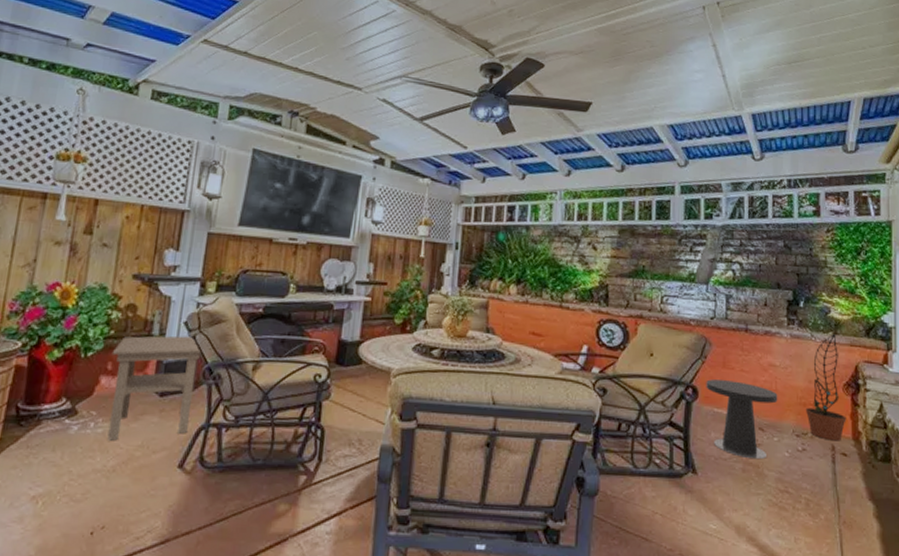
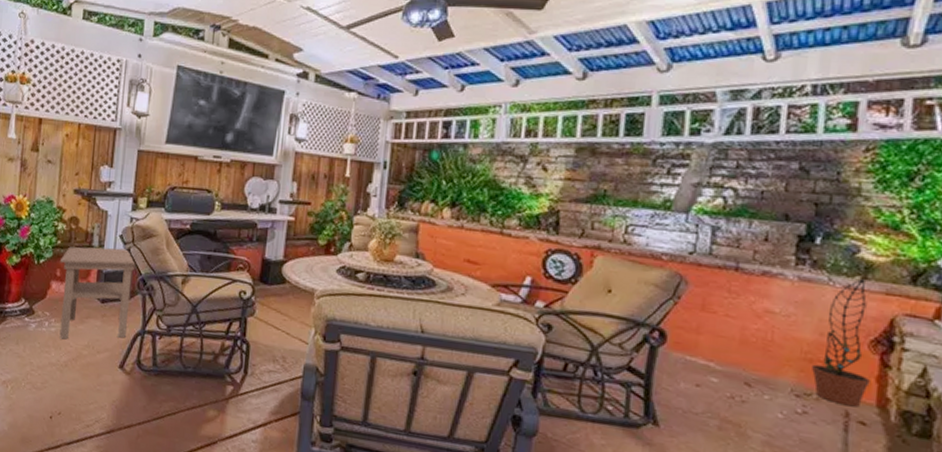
side table: present [706,379,778,460] -> none [677,323,774,418]

